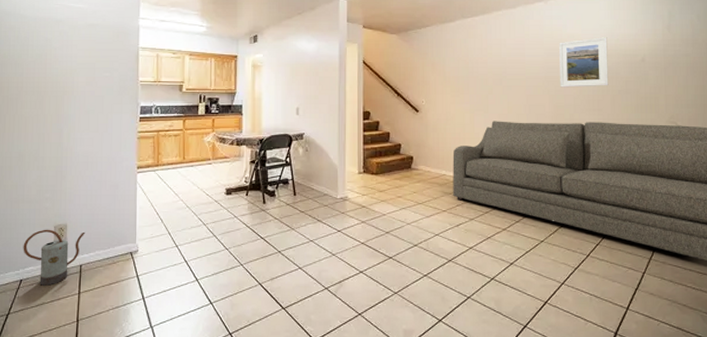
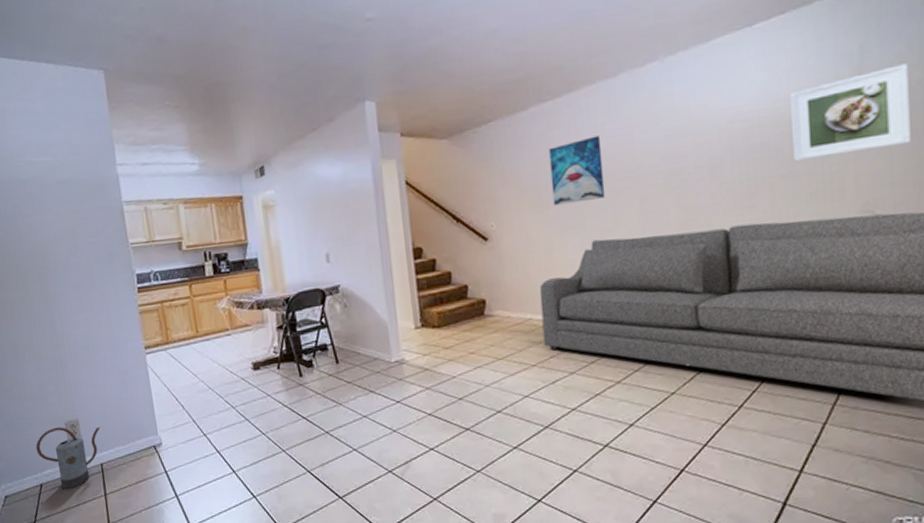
wall art: none [466,47,504,92] -> present [548,135,606,206]
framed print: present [559,37,609,88] -> none [685,99,765,182]
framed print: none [626,27,699,83] -> present [790,63,911,162]

